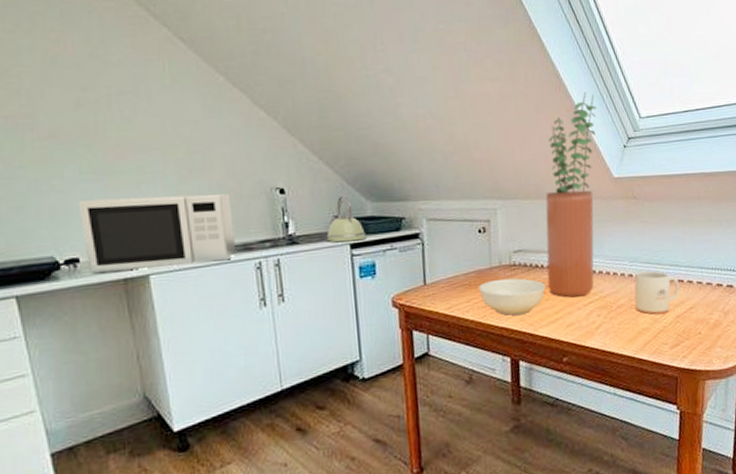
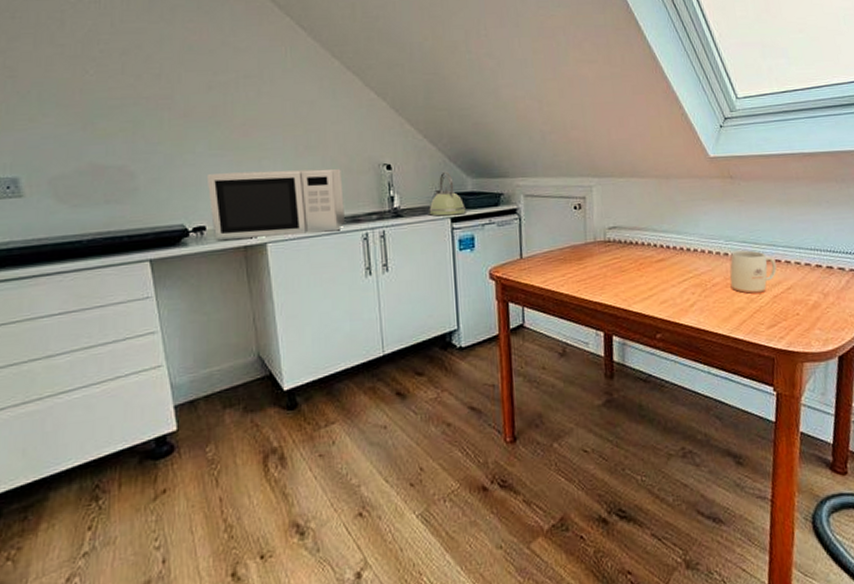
bowl: present [479,278,546,316] -> none [574,254,640,291]
vase: present [545,92,597,298] -> none [640,73,693,275]

